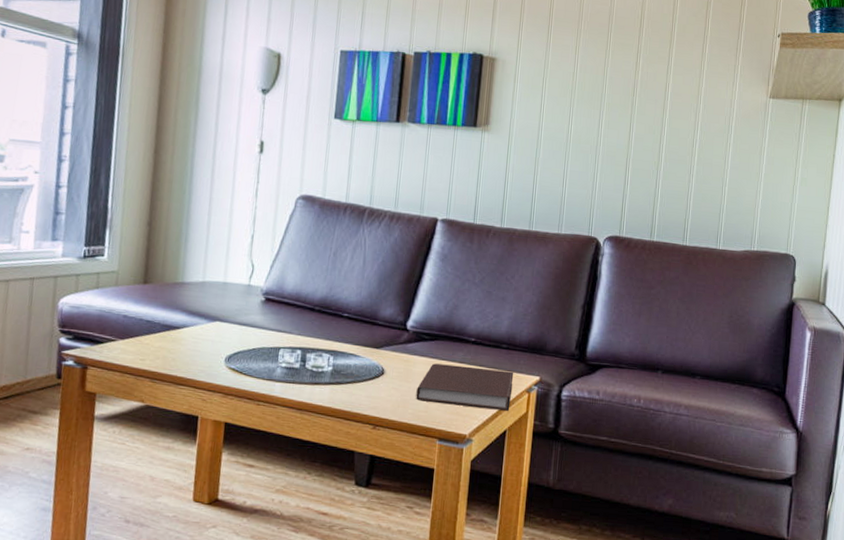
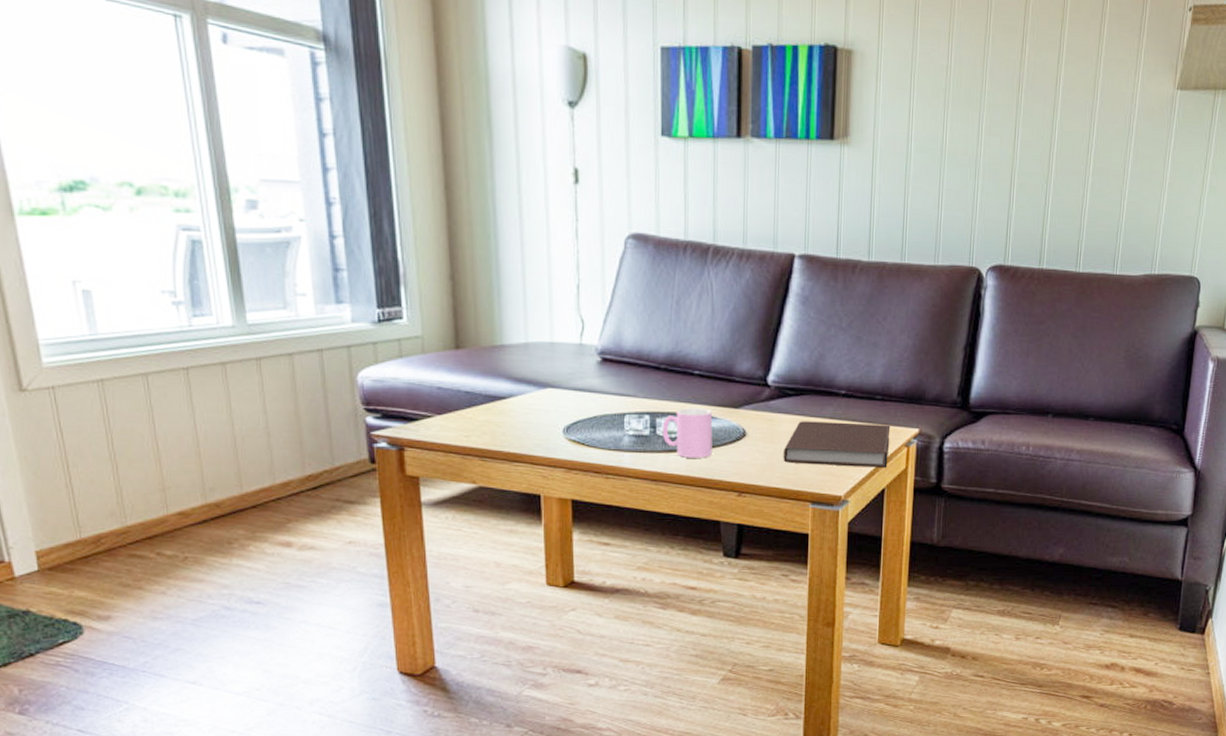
cup: none [310,346,356,392] -> present [662,408,713,458]

